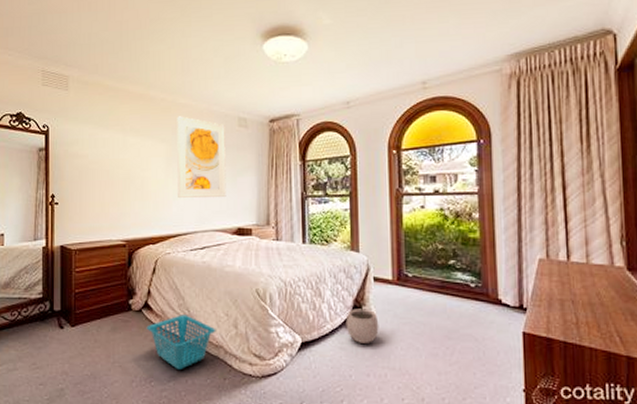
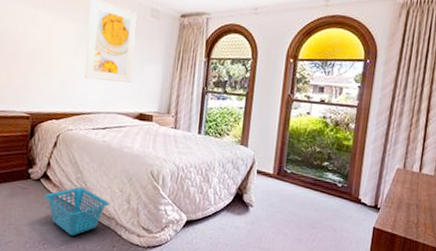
plant pot: present [345,303,379,343] -> none [227,191,256,226]

